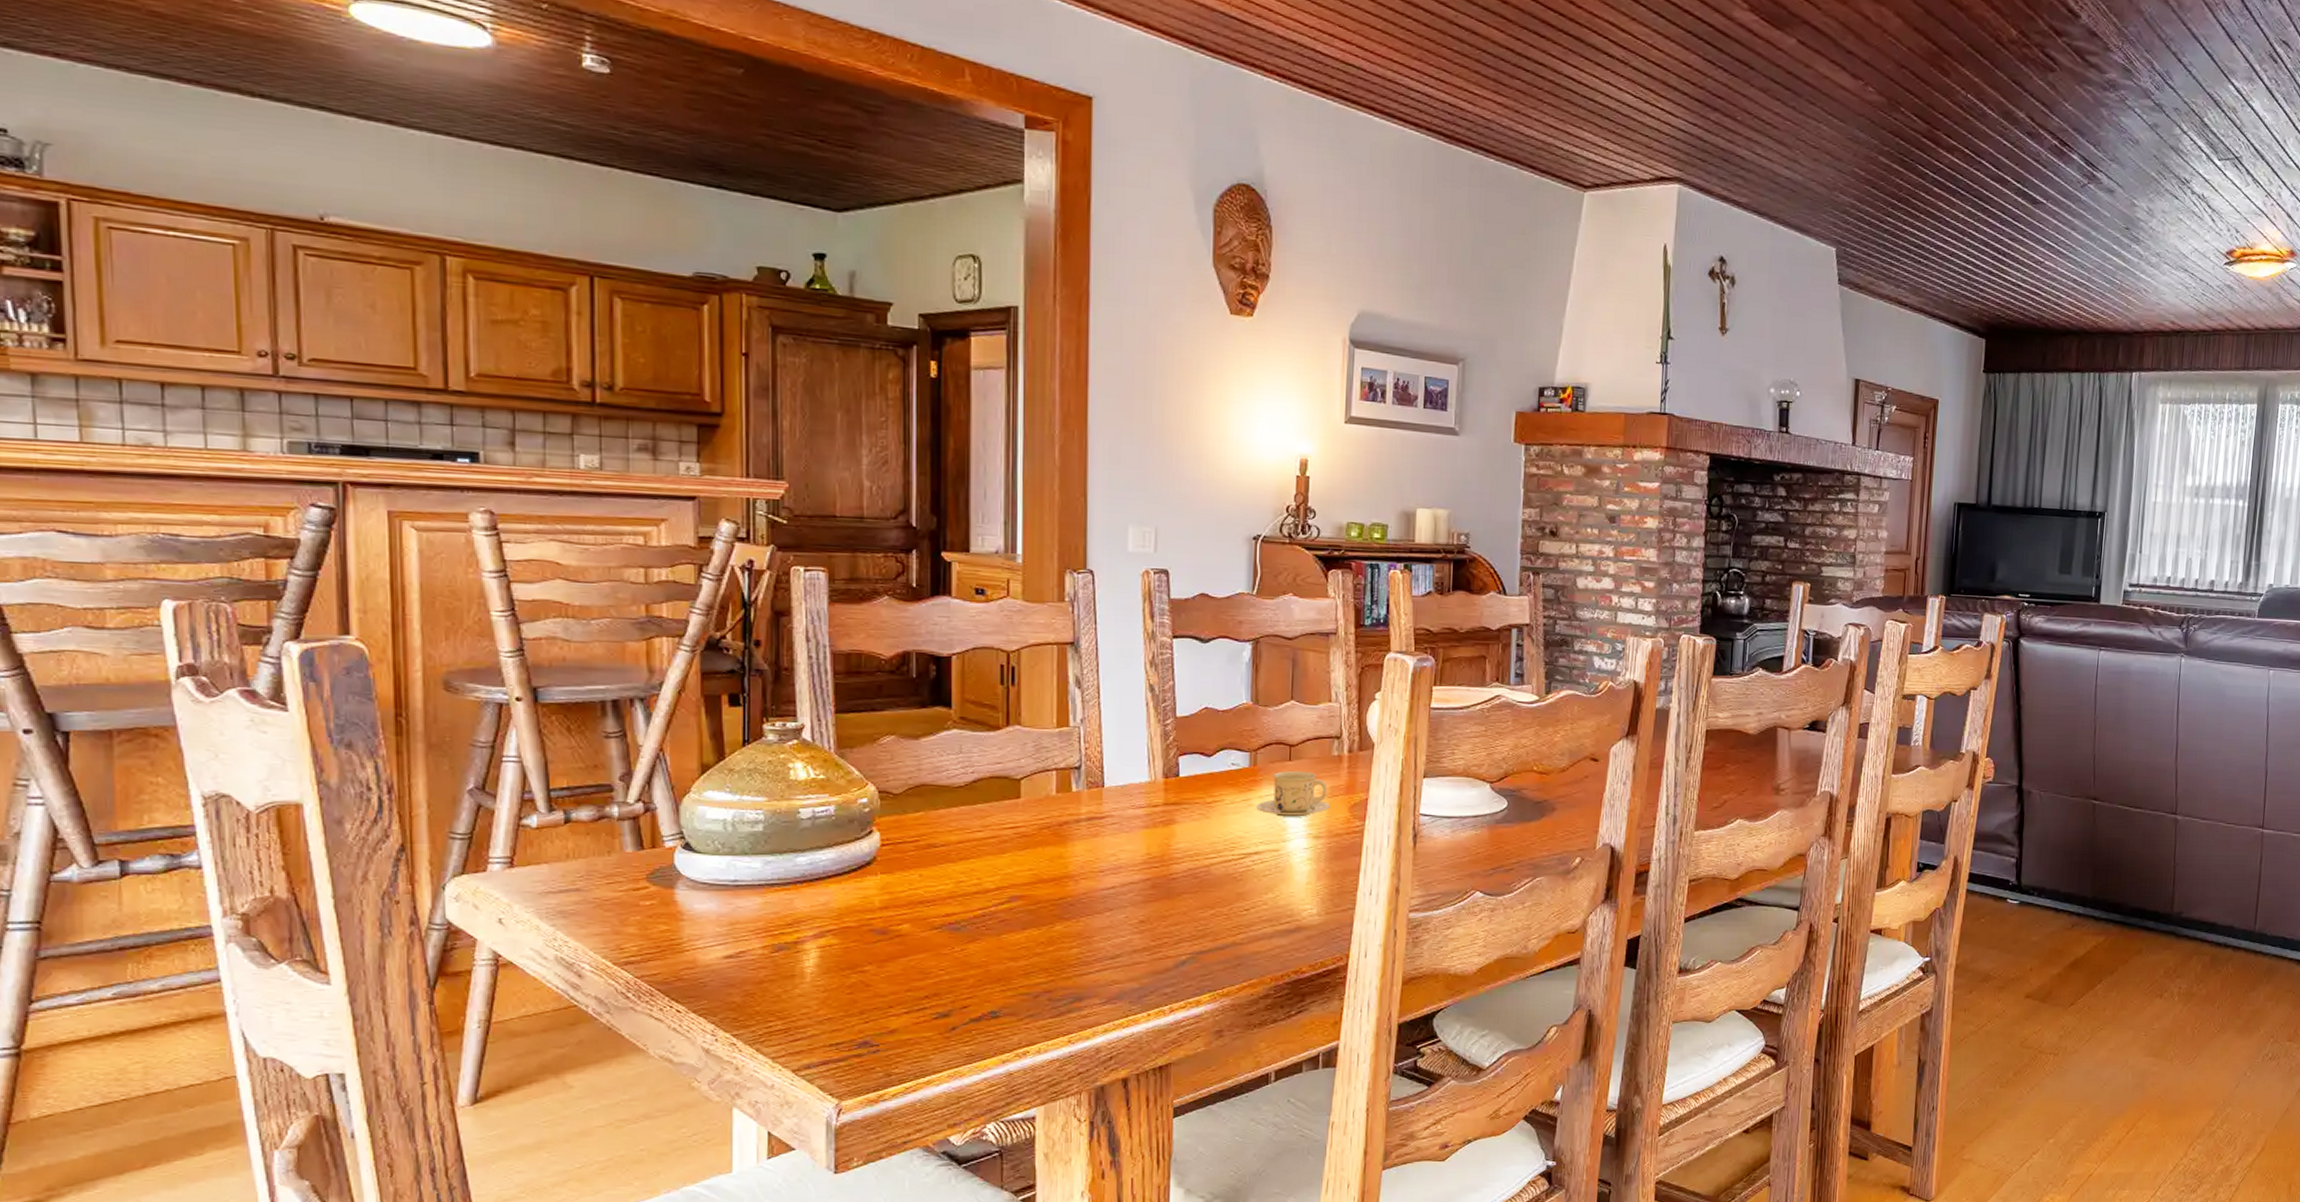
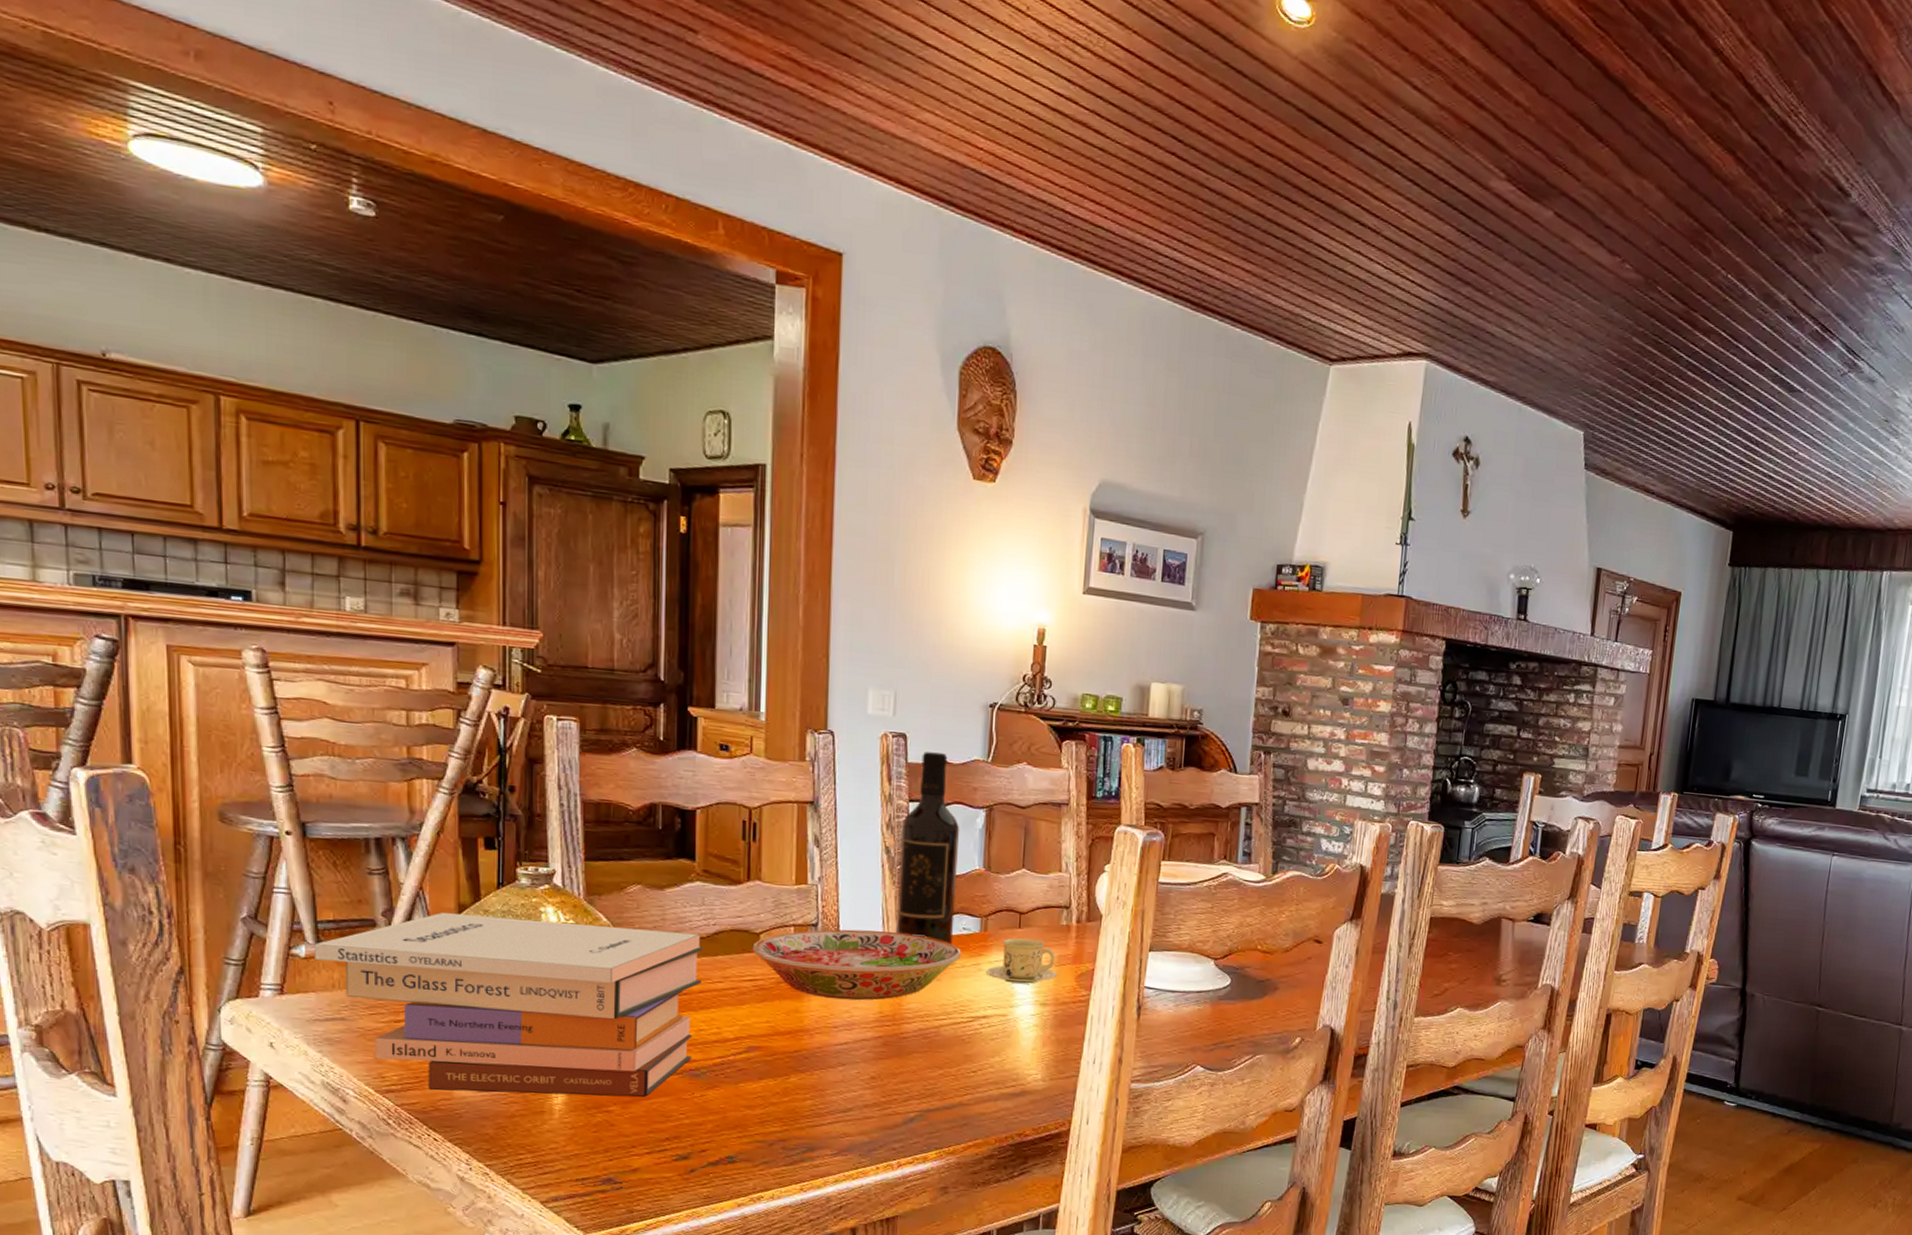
books: none [547,774,962,959] -> present [314,913,704,1098]
bowl: none [1013,770,1232,843] -> present [752,929,963,1000]
wine bottle: none [1163,587,1226,781] -> present [896,752,960,945]

